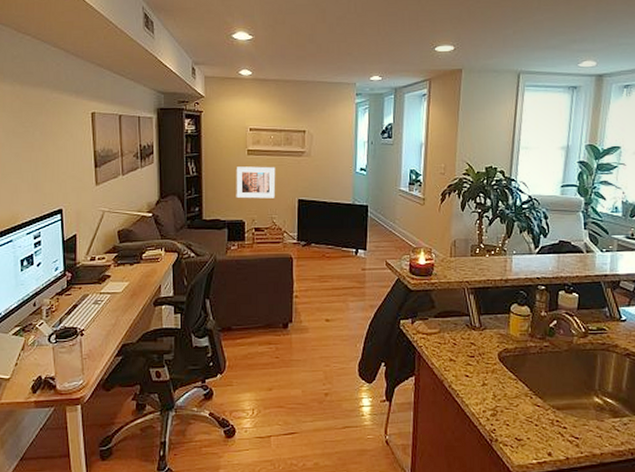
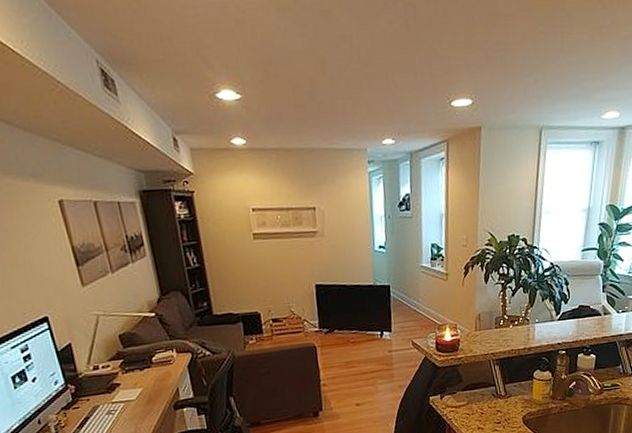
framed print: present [236,166,276,199] -> none [242,251,290,289]

